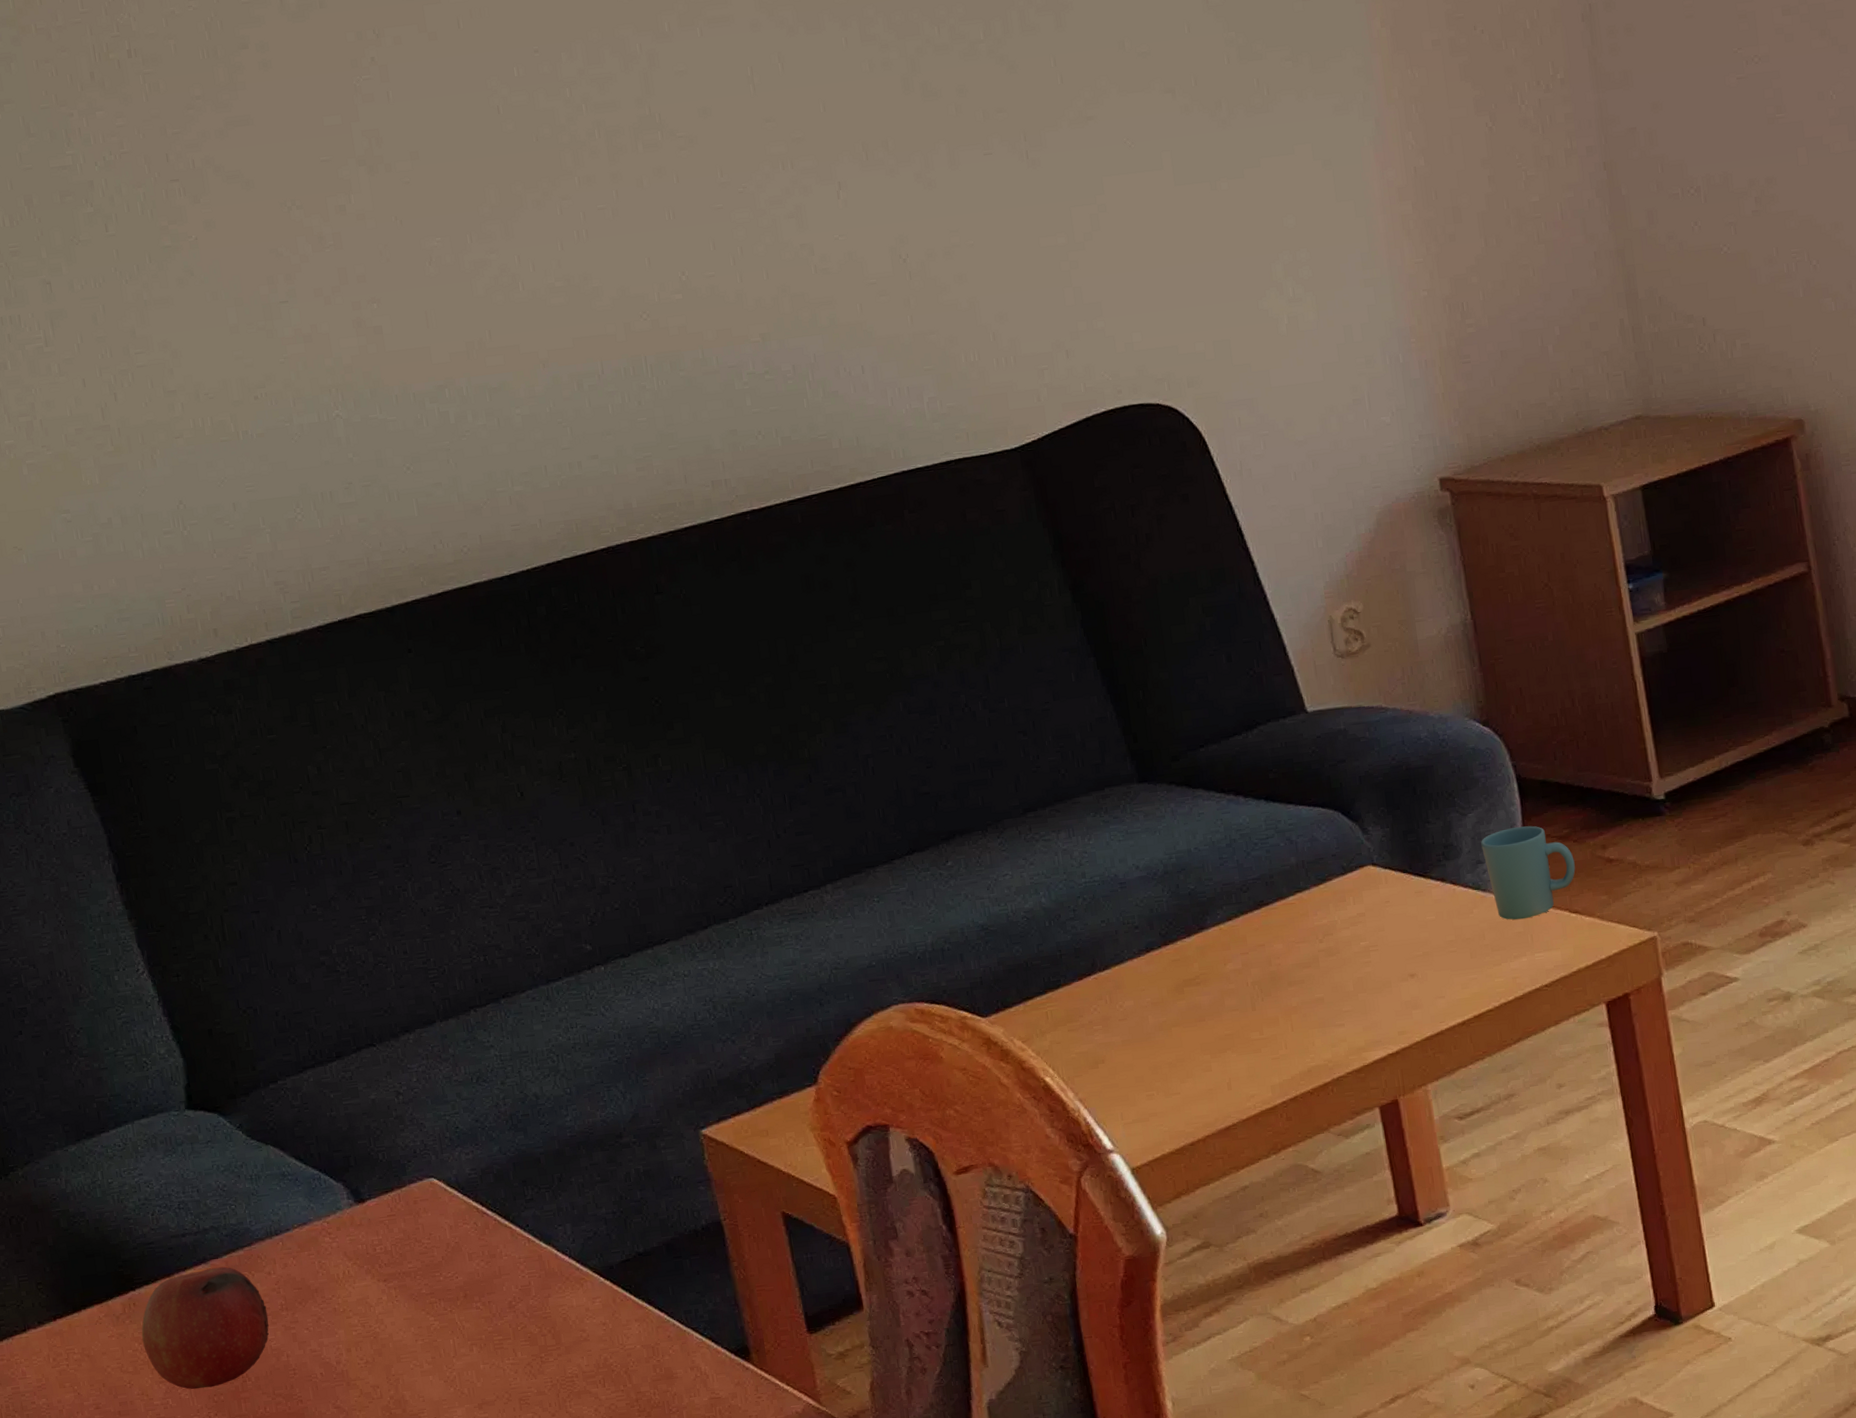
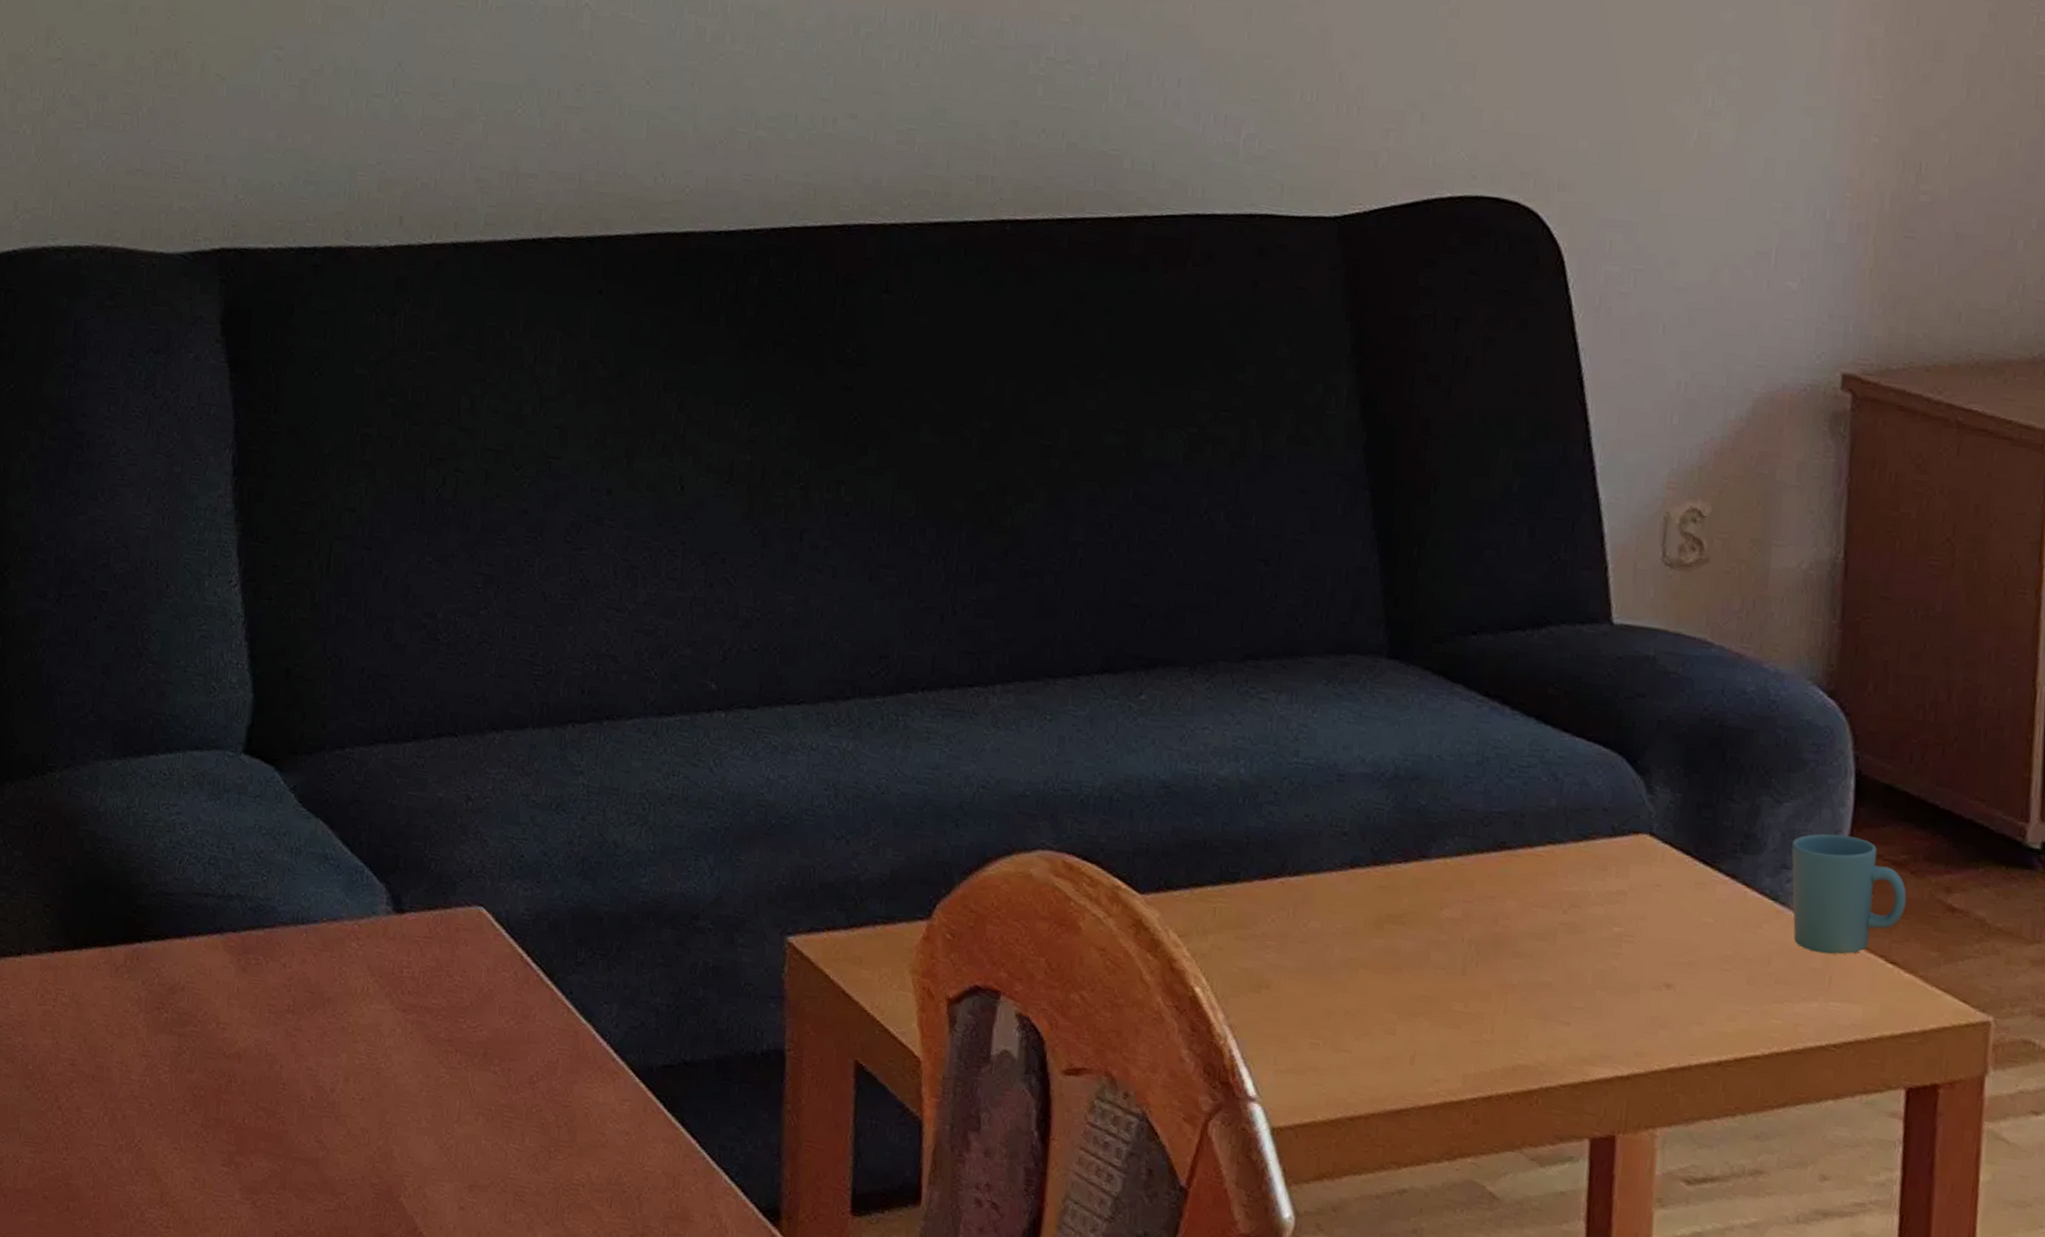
fruit: present [141,1266,269,1390] -> none [135,939,273,1078]

